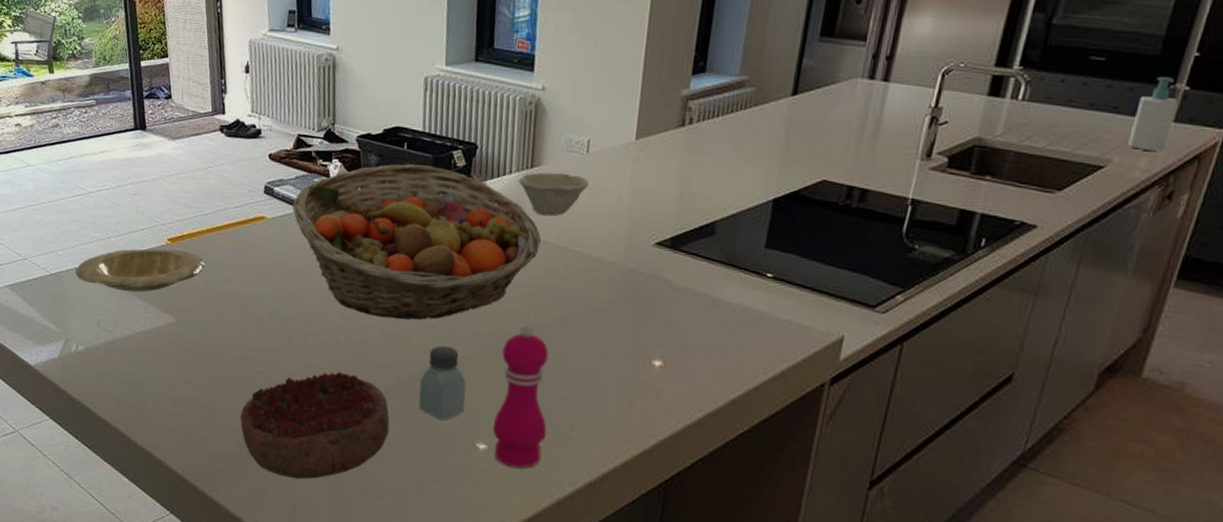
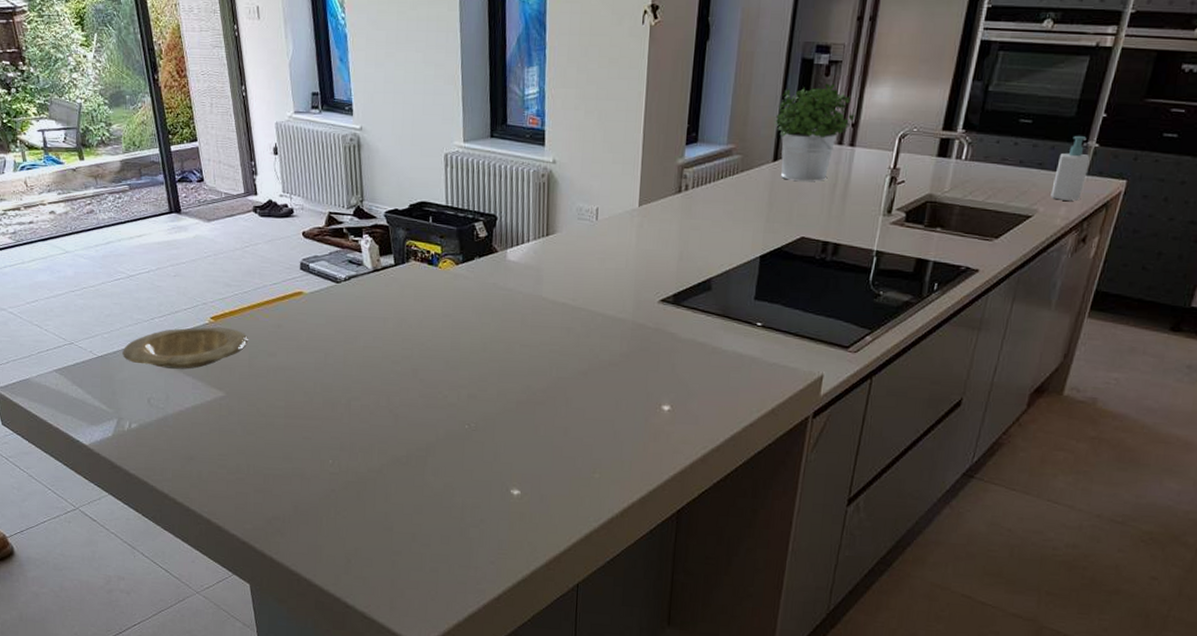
decorative bowl: present [240,371,390,480] -> none [292,432,432,534]
fruit basket: present [292,164,542,320] -> none [328,237,560,382]
saltshaker: present [418,345,466,421] -> none [456,403,499,472]
pepper mill: present [492,323,549,468] -> none [524,379,572,509]
bowl: present [518,172,590,217] -> none [535,239,600,280]
potted plant: none [794,11,890,119] -> present [774,83,855,181]

